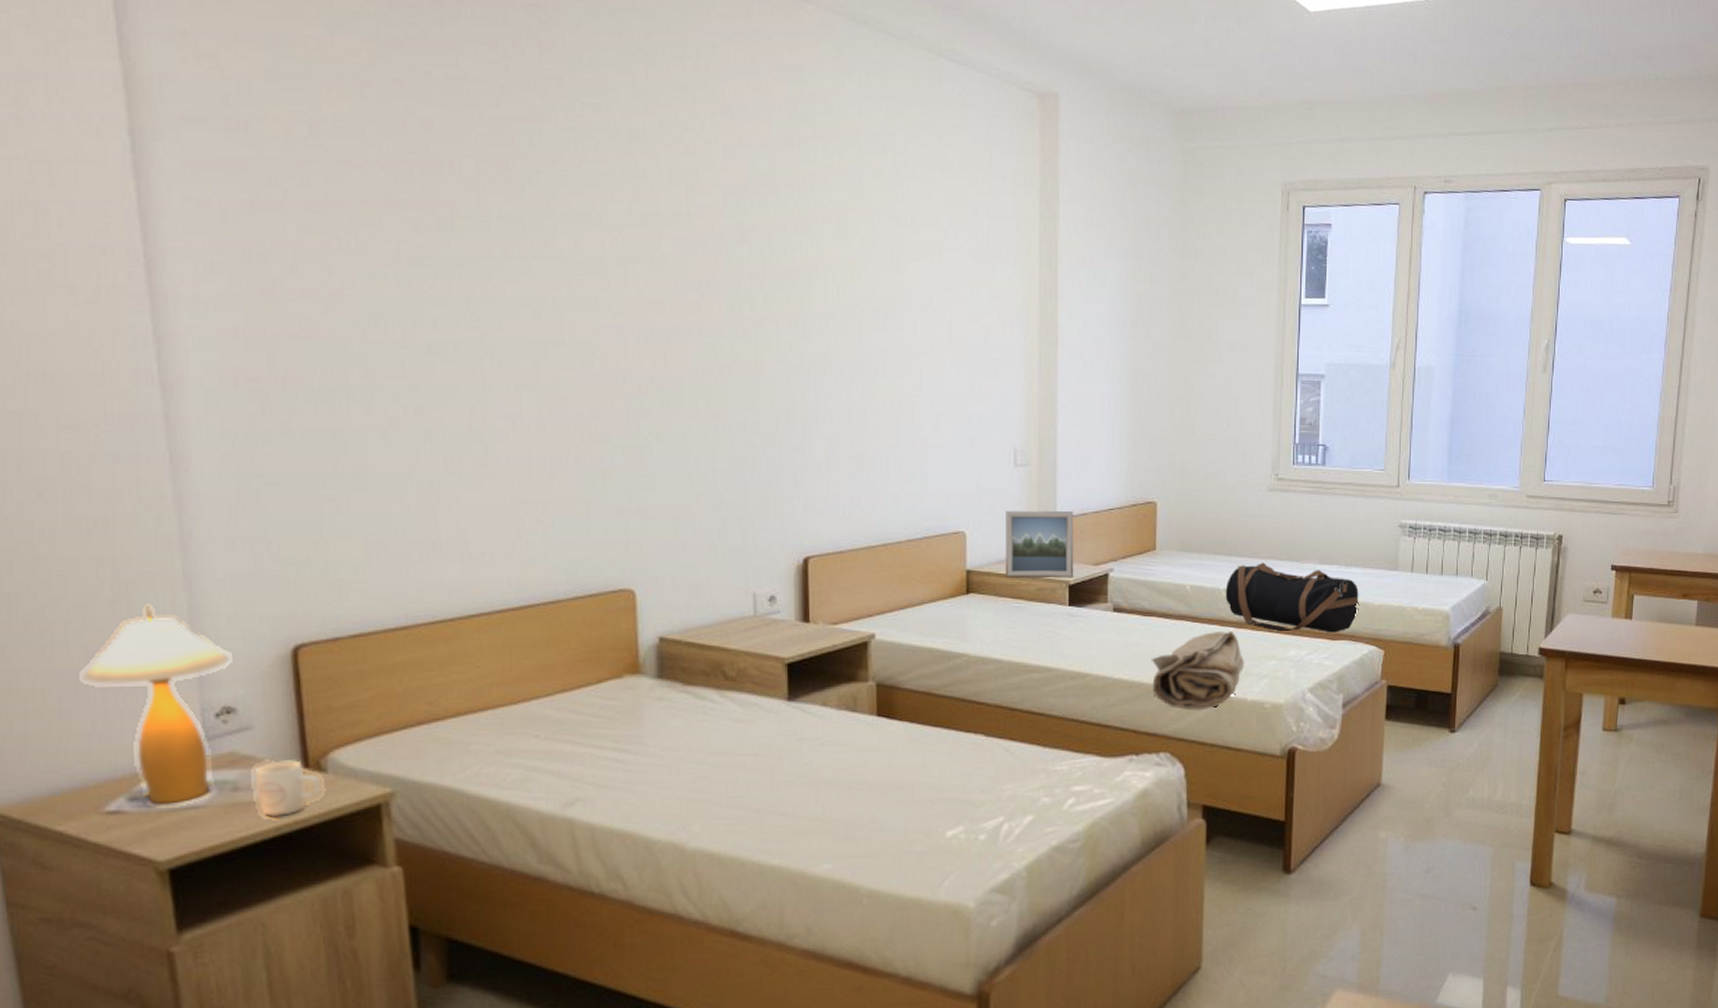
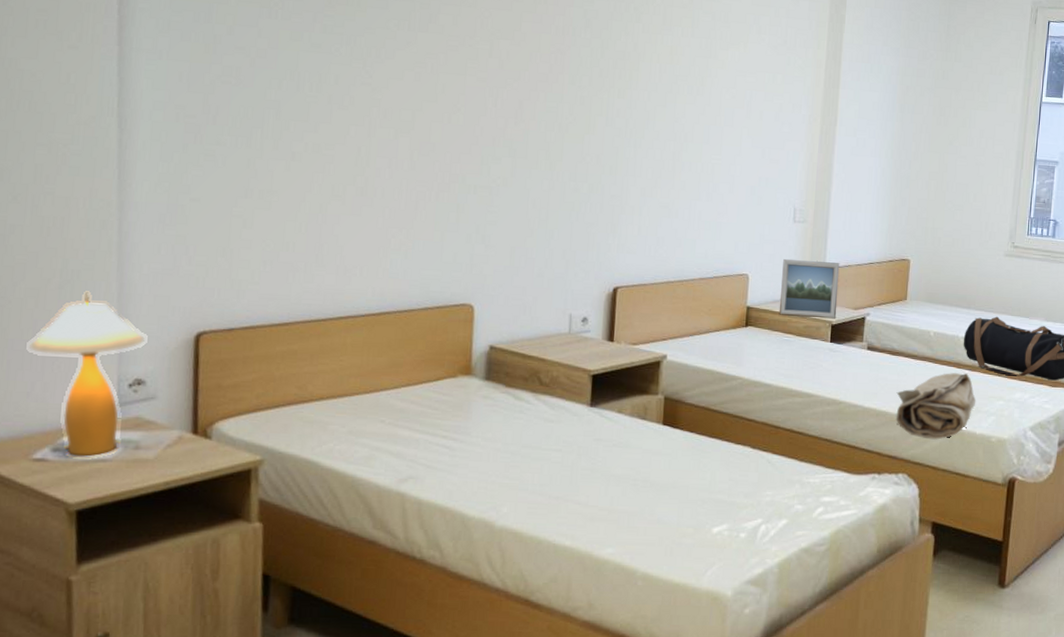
mug: present [256,760,321,818] -> none [153,426,206,474]

